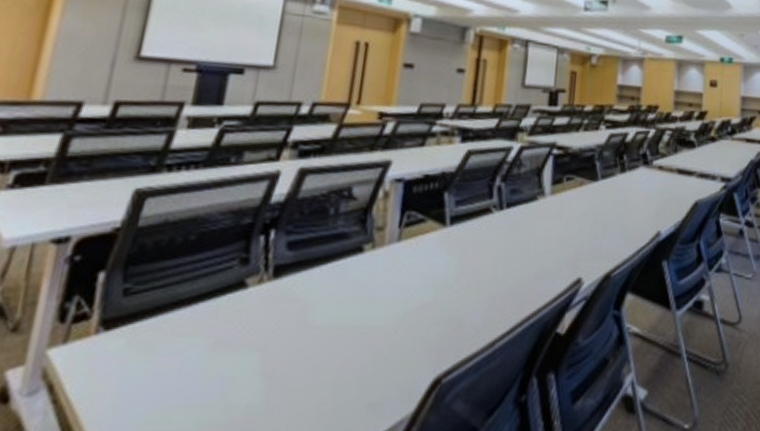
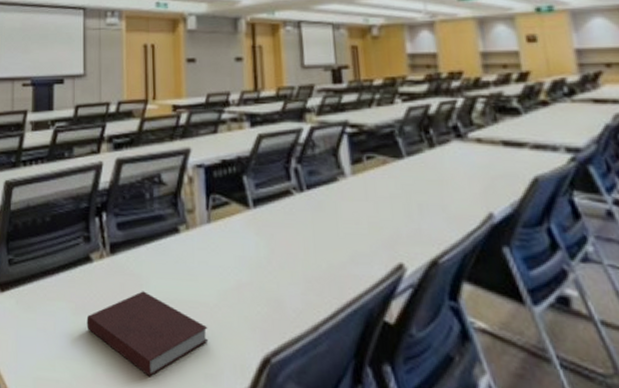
notebook: none [226,318,379,414] -> present [86,291,209,377]

